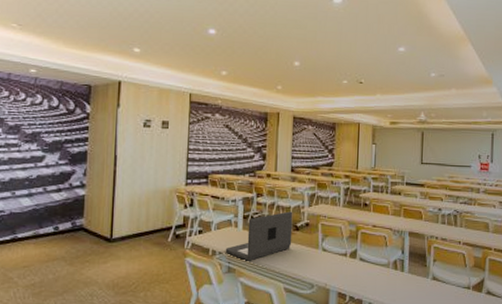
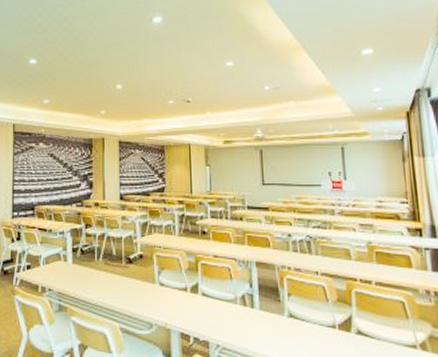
laptop: present [225,211,293,261] -> none [55,242,126,298]

